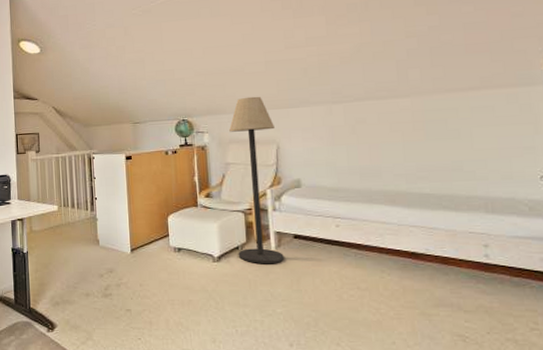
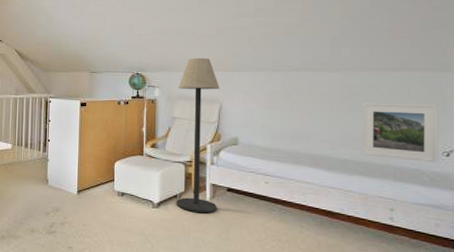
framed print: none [439,123,536,190] -> present [362,102,438,163]

